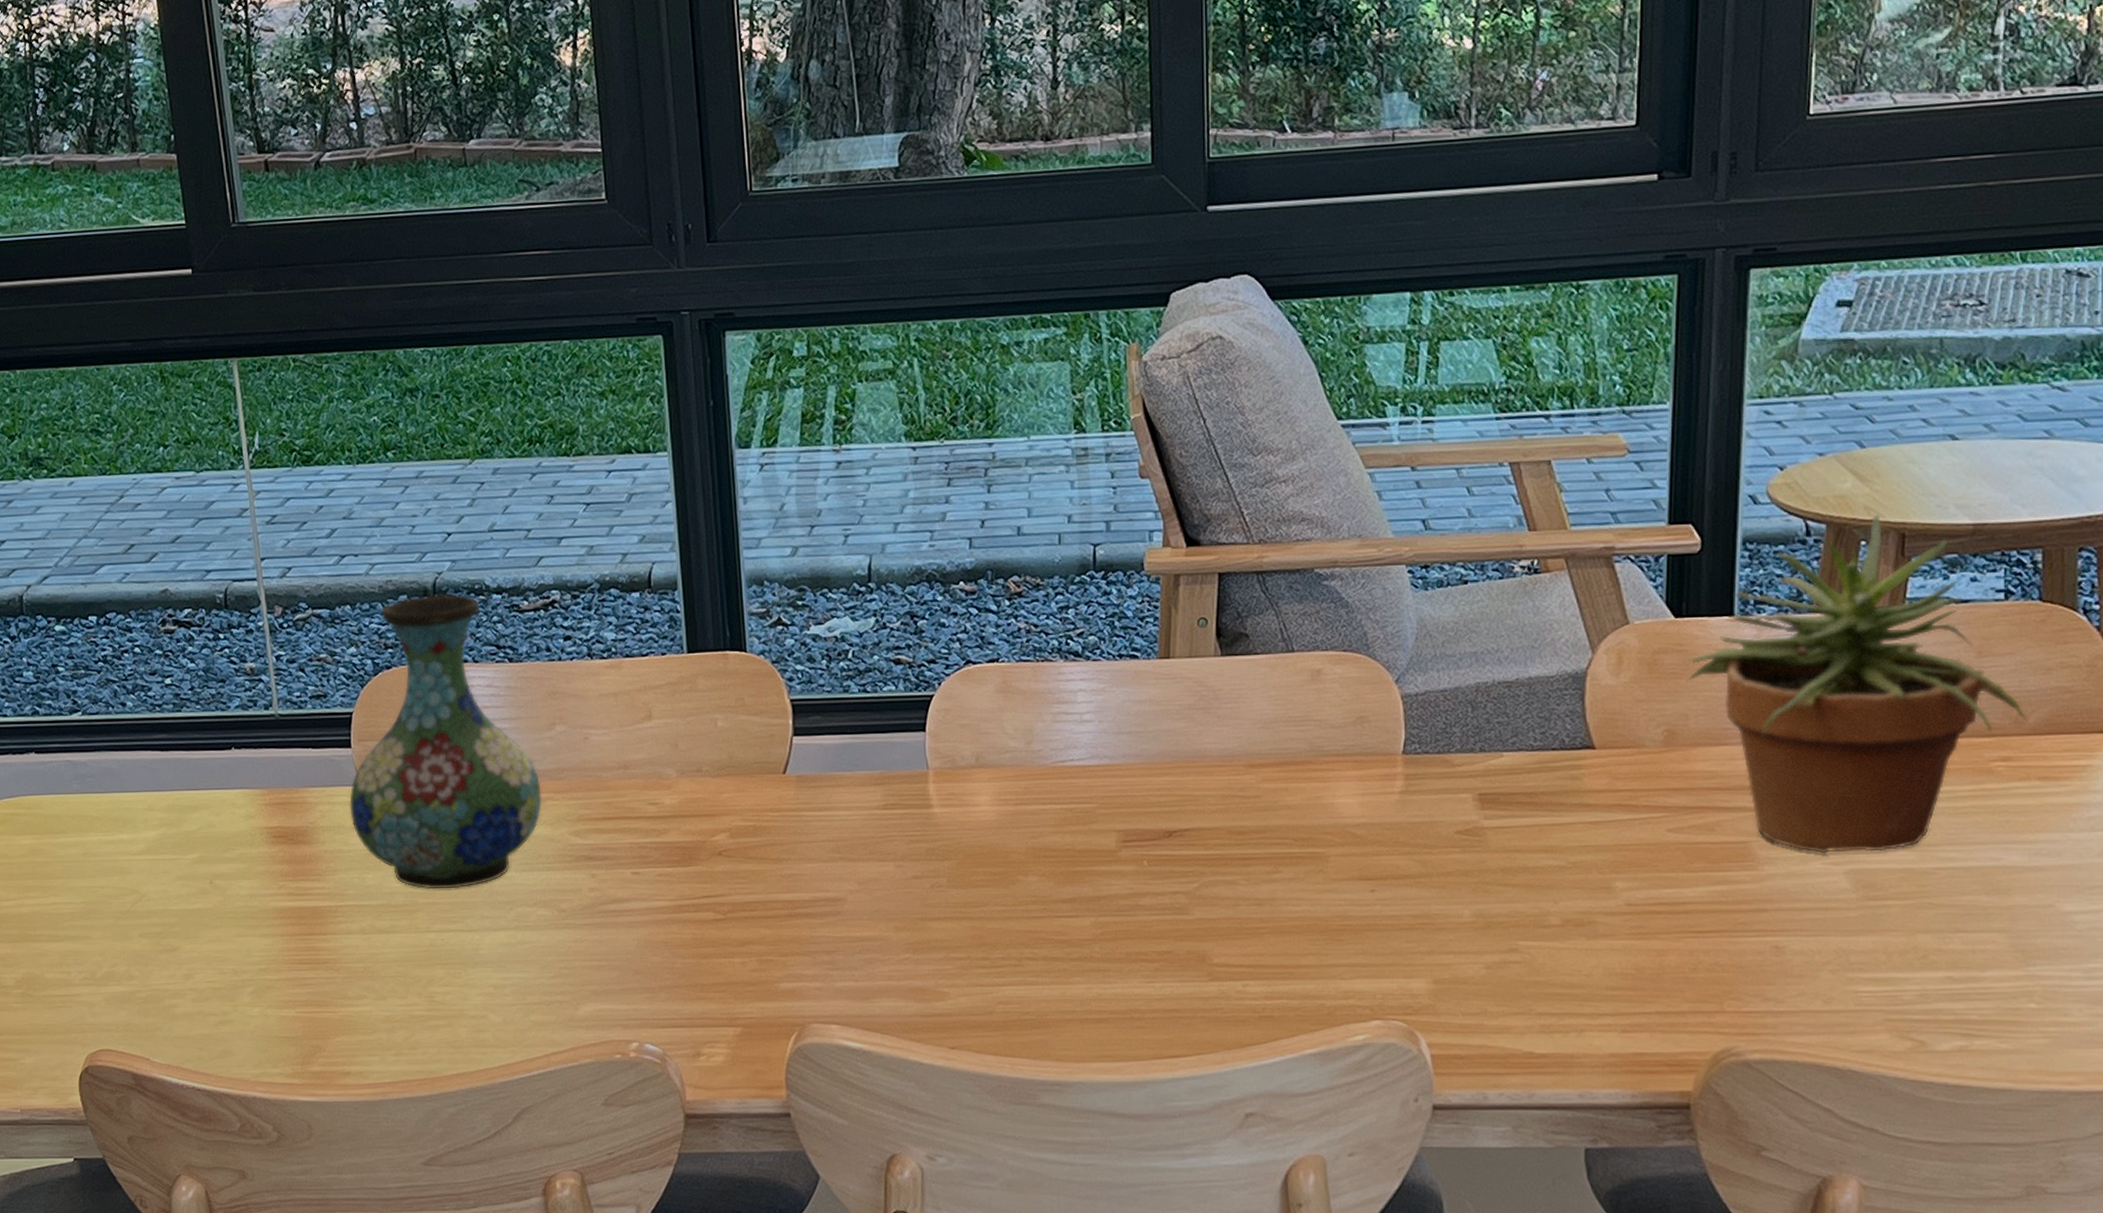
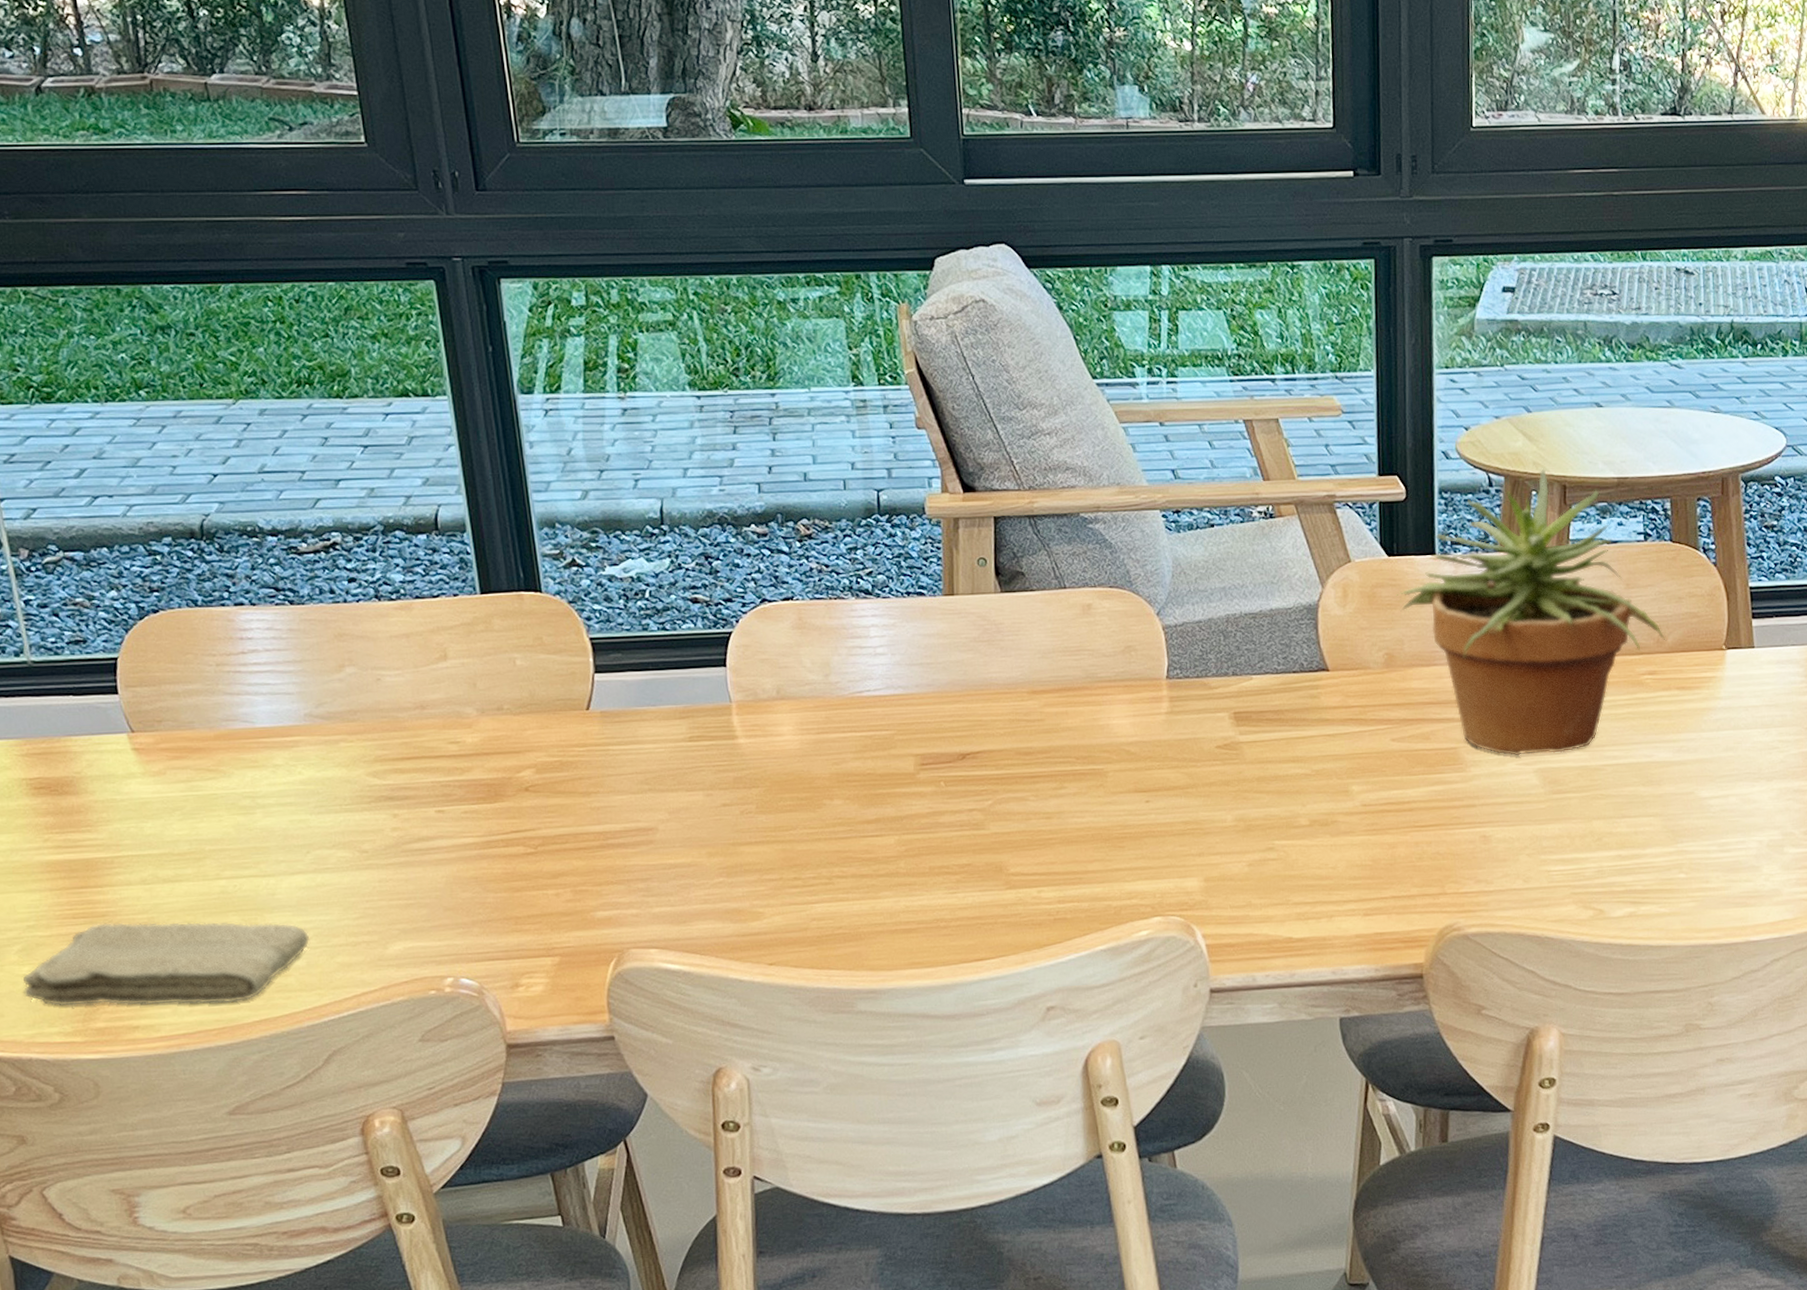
washcloth: none [253,970,508,1055] -> present [23,922,310,1006]
vase: present [349,594,542,890] -> none [120,536,335,836]

